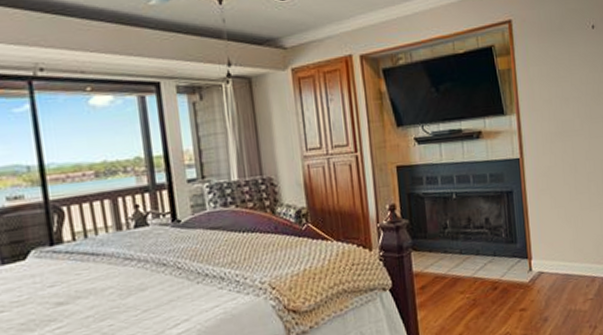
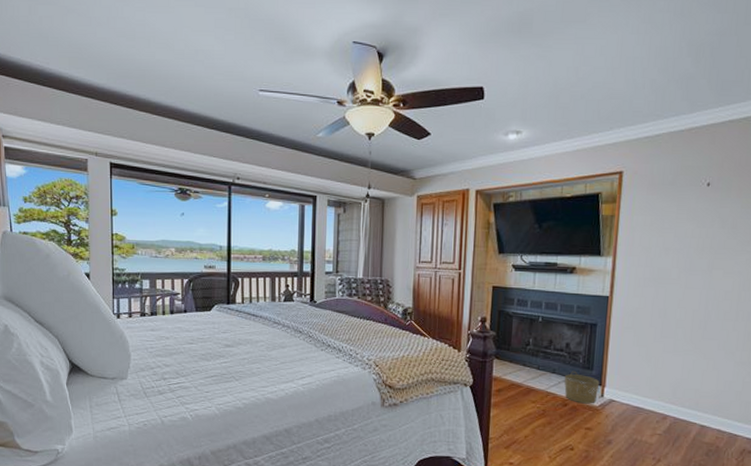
basket: none [489,248,526,283] -> present [564,371,600,404]

